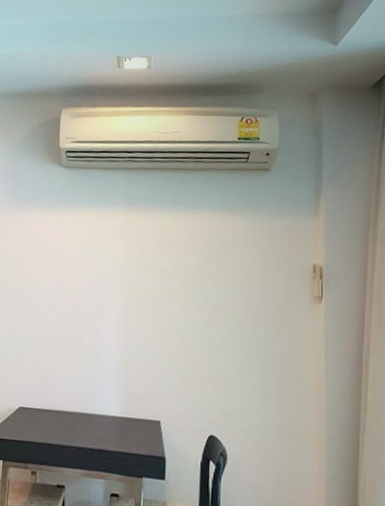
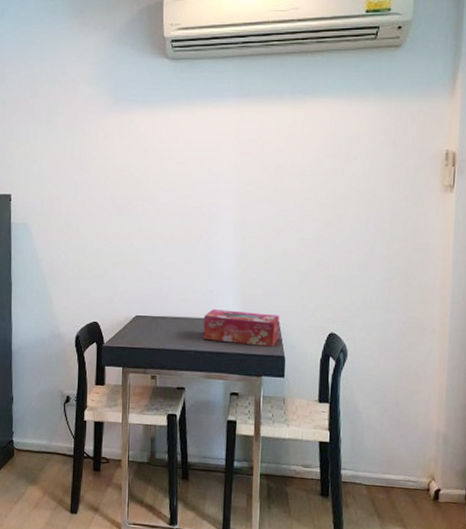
tissue box: none [85,404,161,447] -> present [203,309,280,347]

